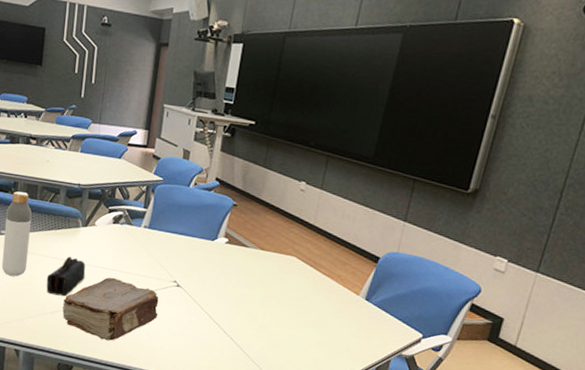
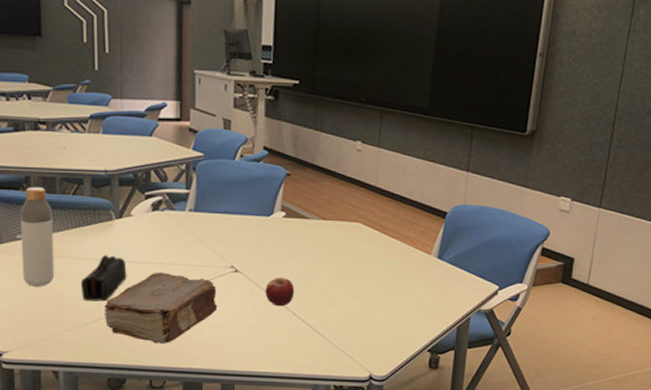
fruit: none [201,296,228,324] -> present [265,277,295,307]

